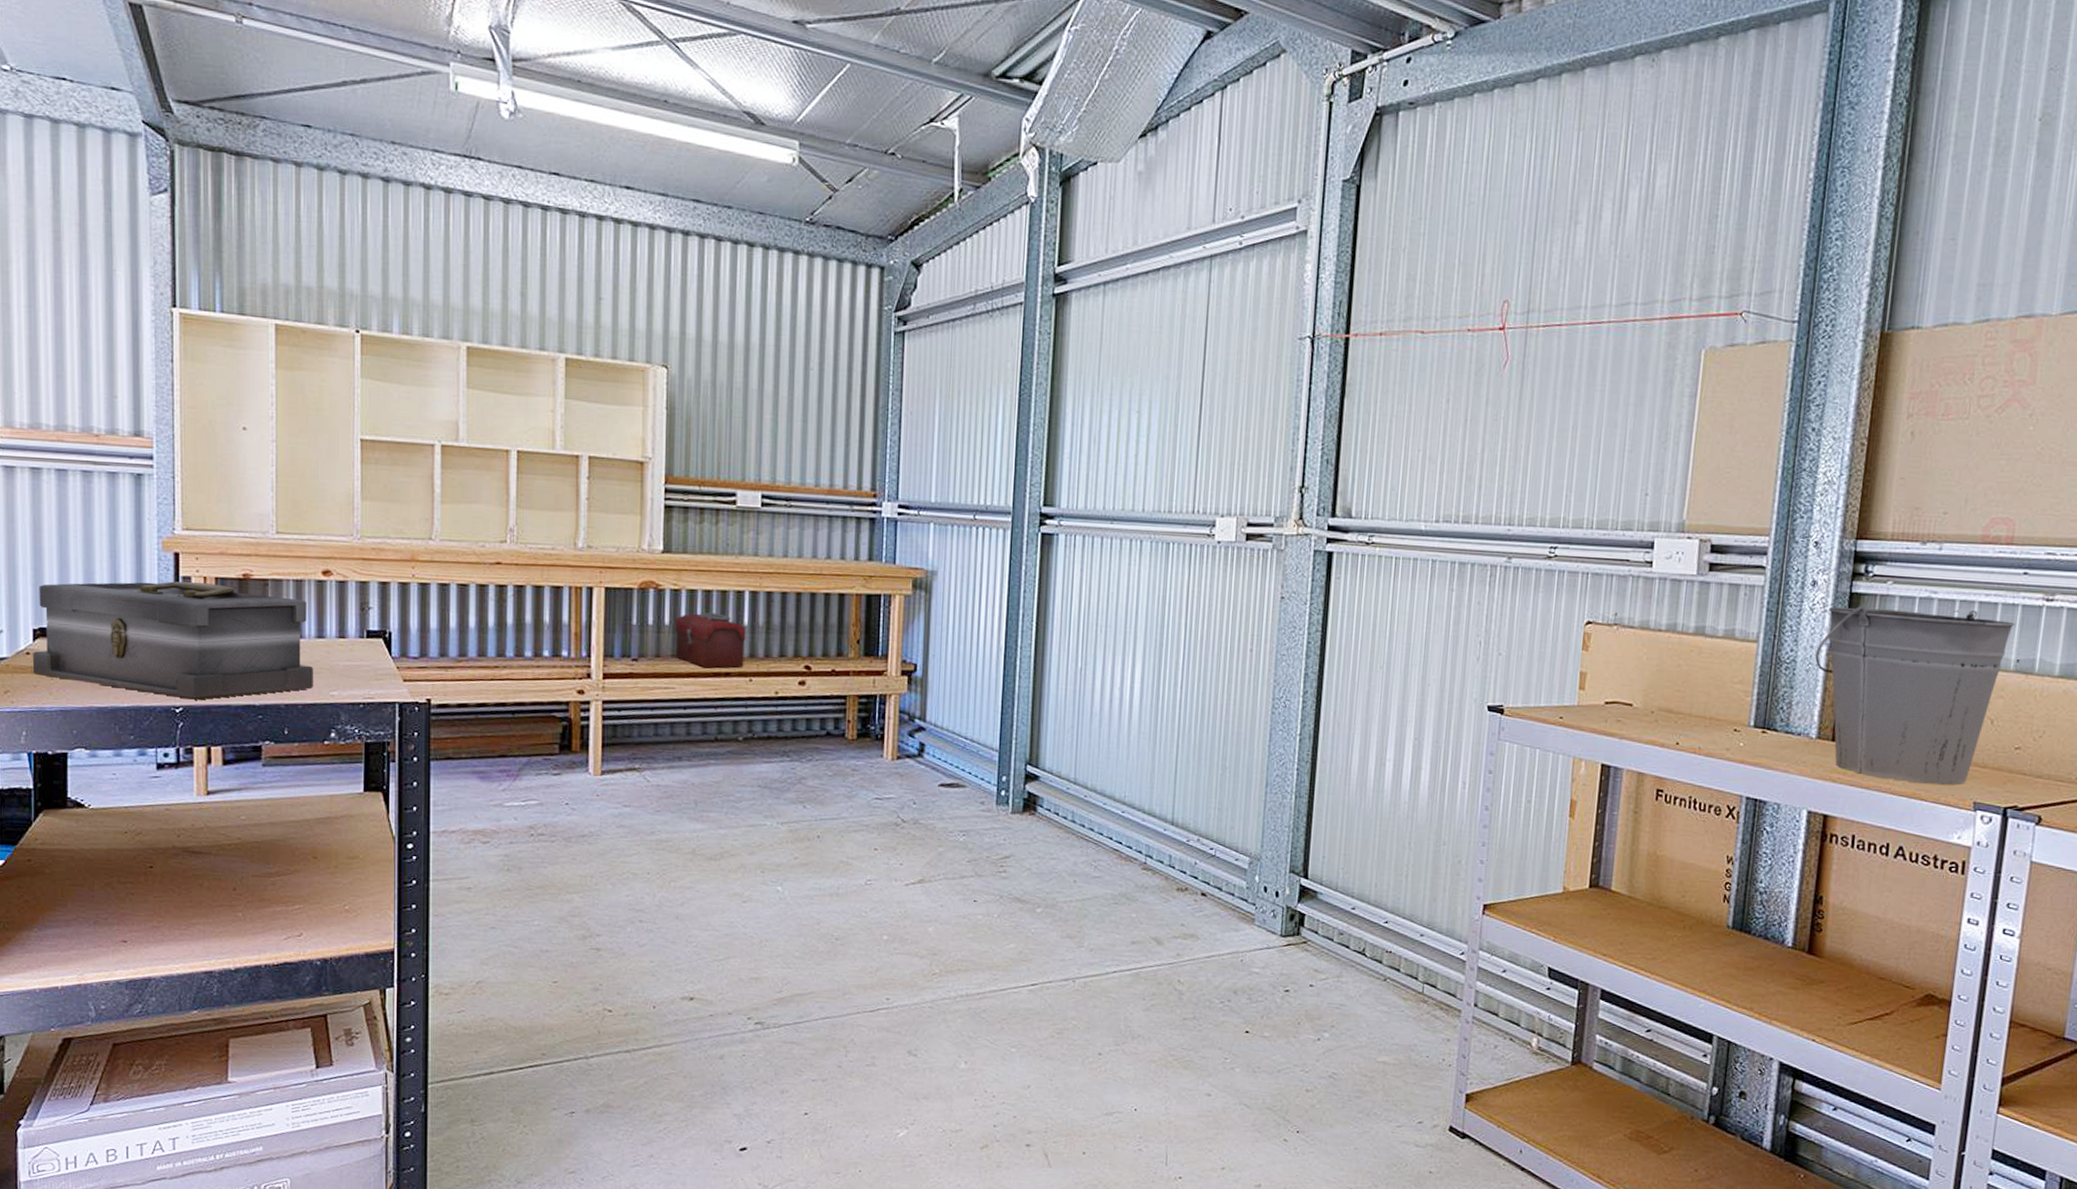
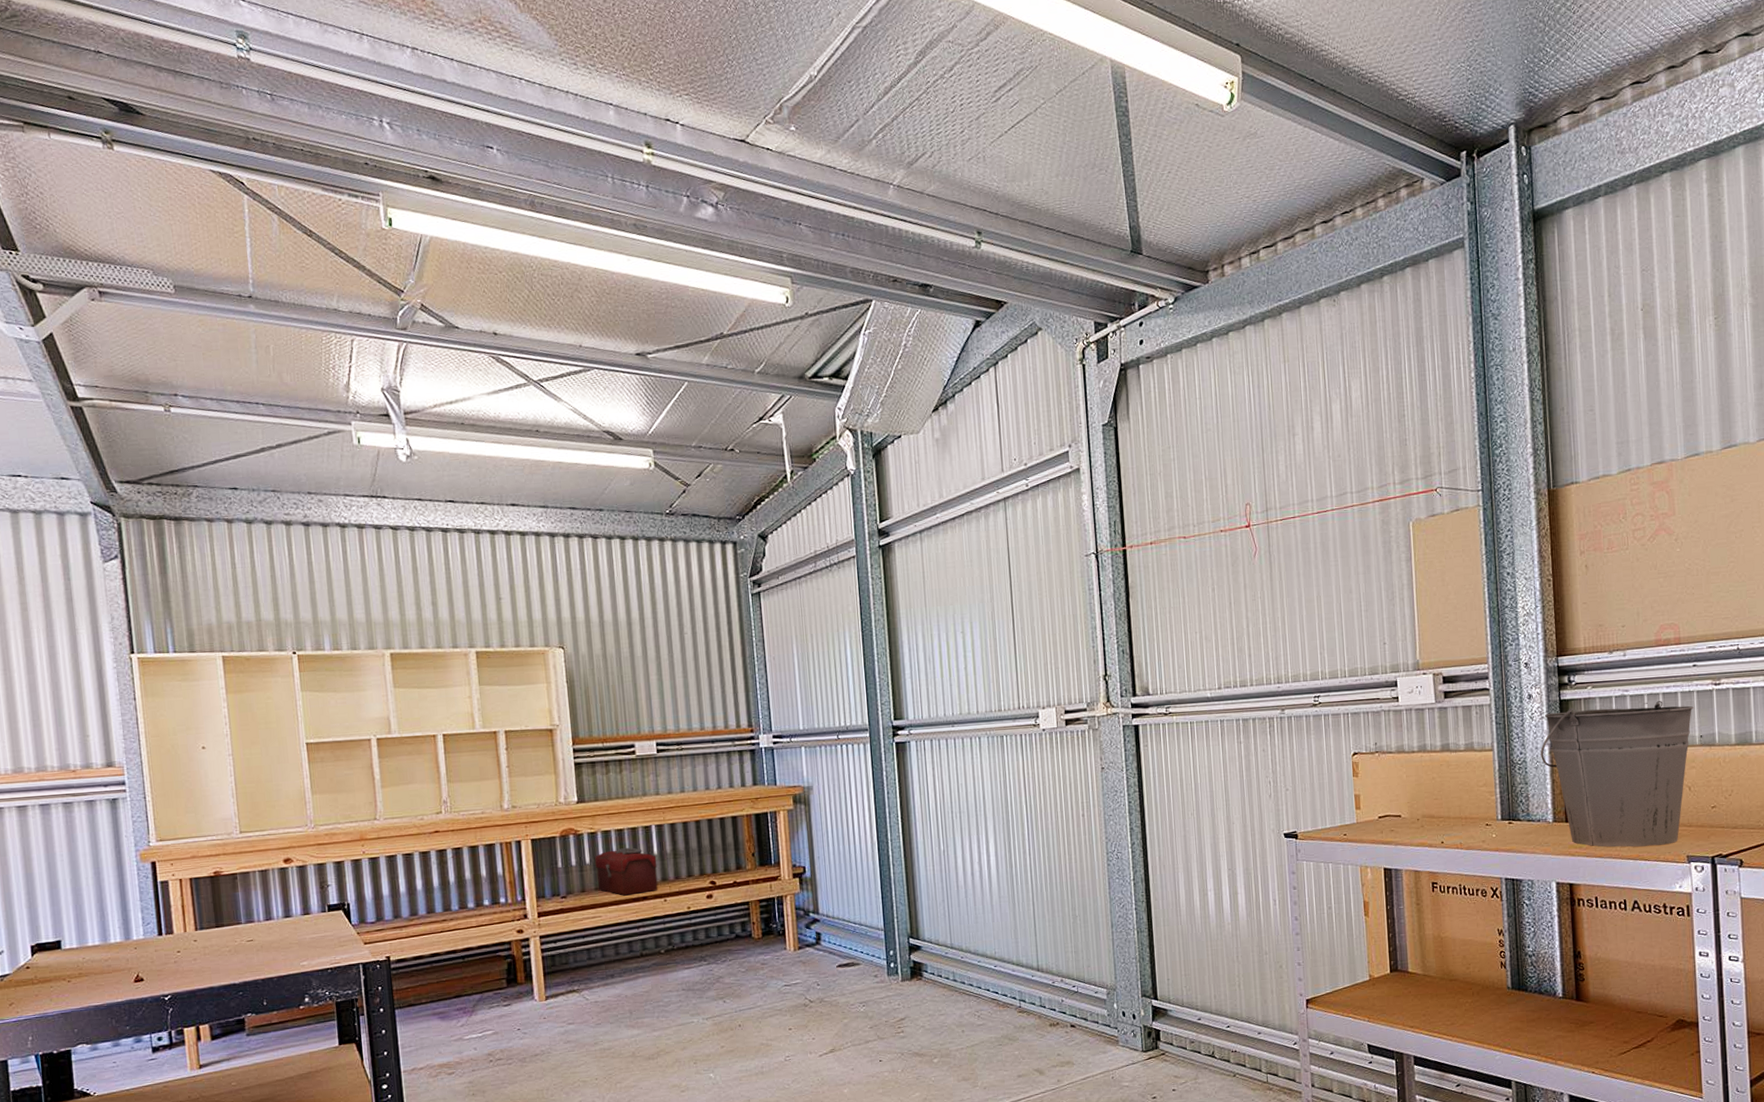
tool box: present [32,581,313,700] -> none [32,883,285,987]

